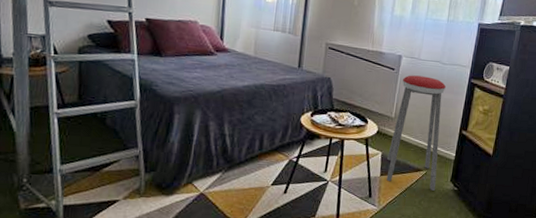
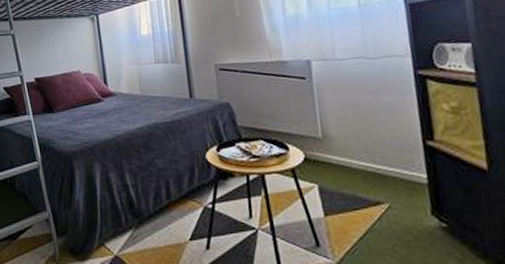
music stool: present [386,75,446,191] -> none [319,78,412,230]

